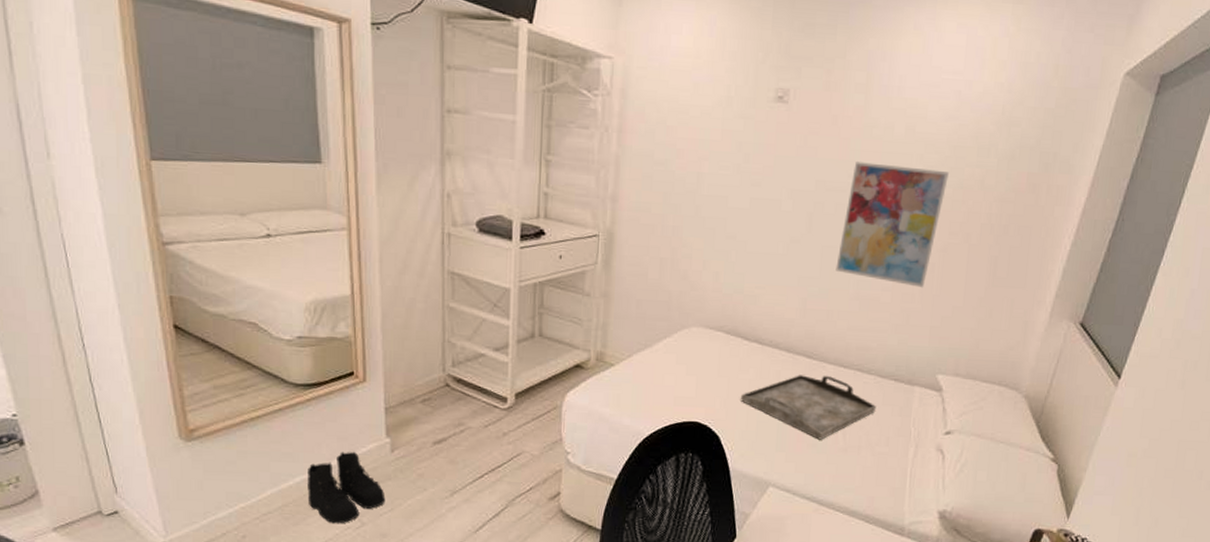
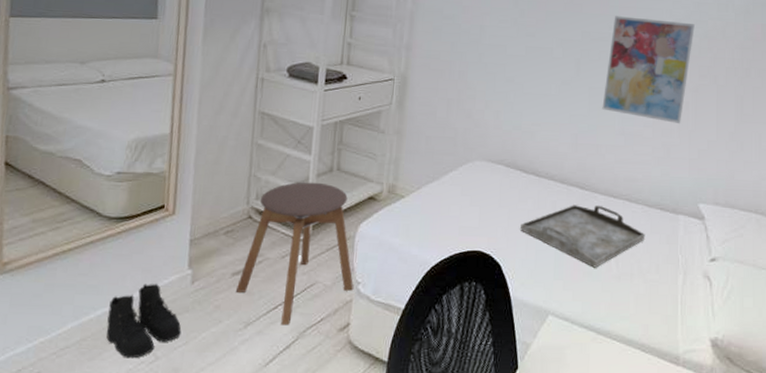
stool: none [438,348,562,494] -> present [235,182,353,326]

